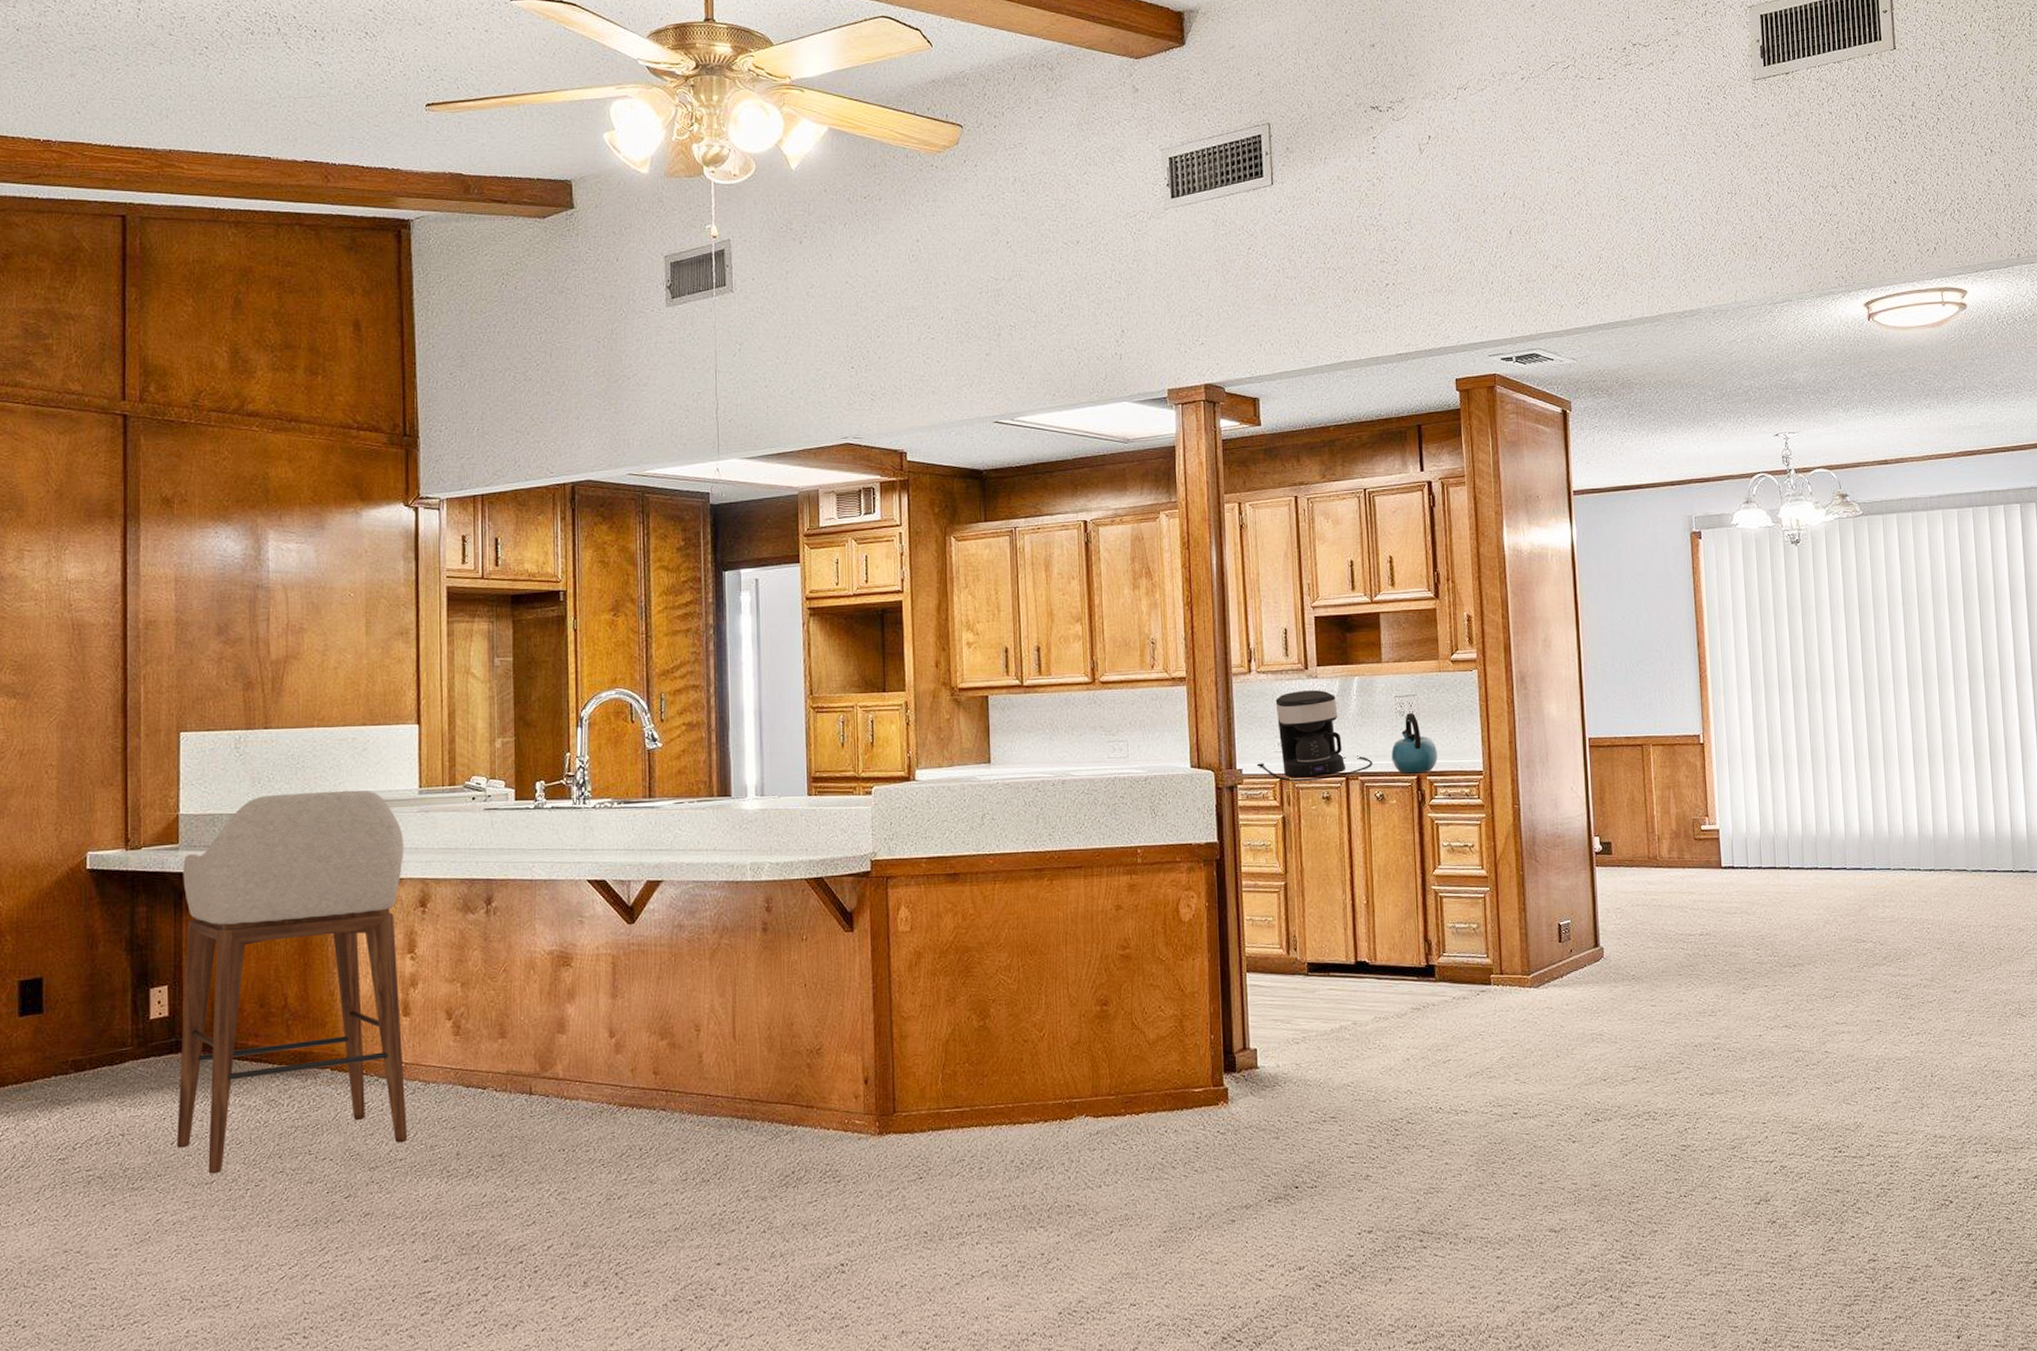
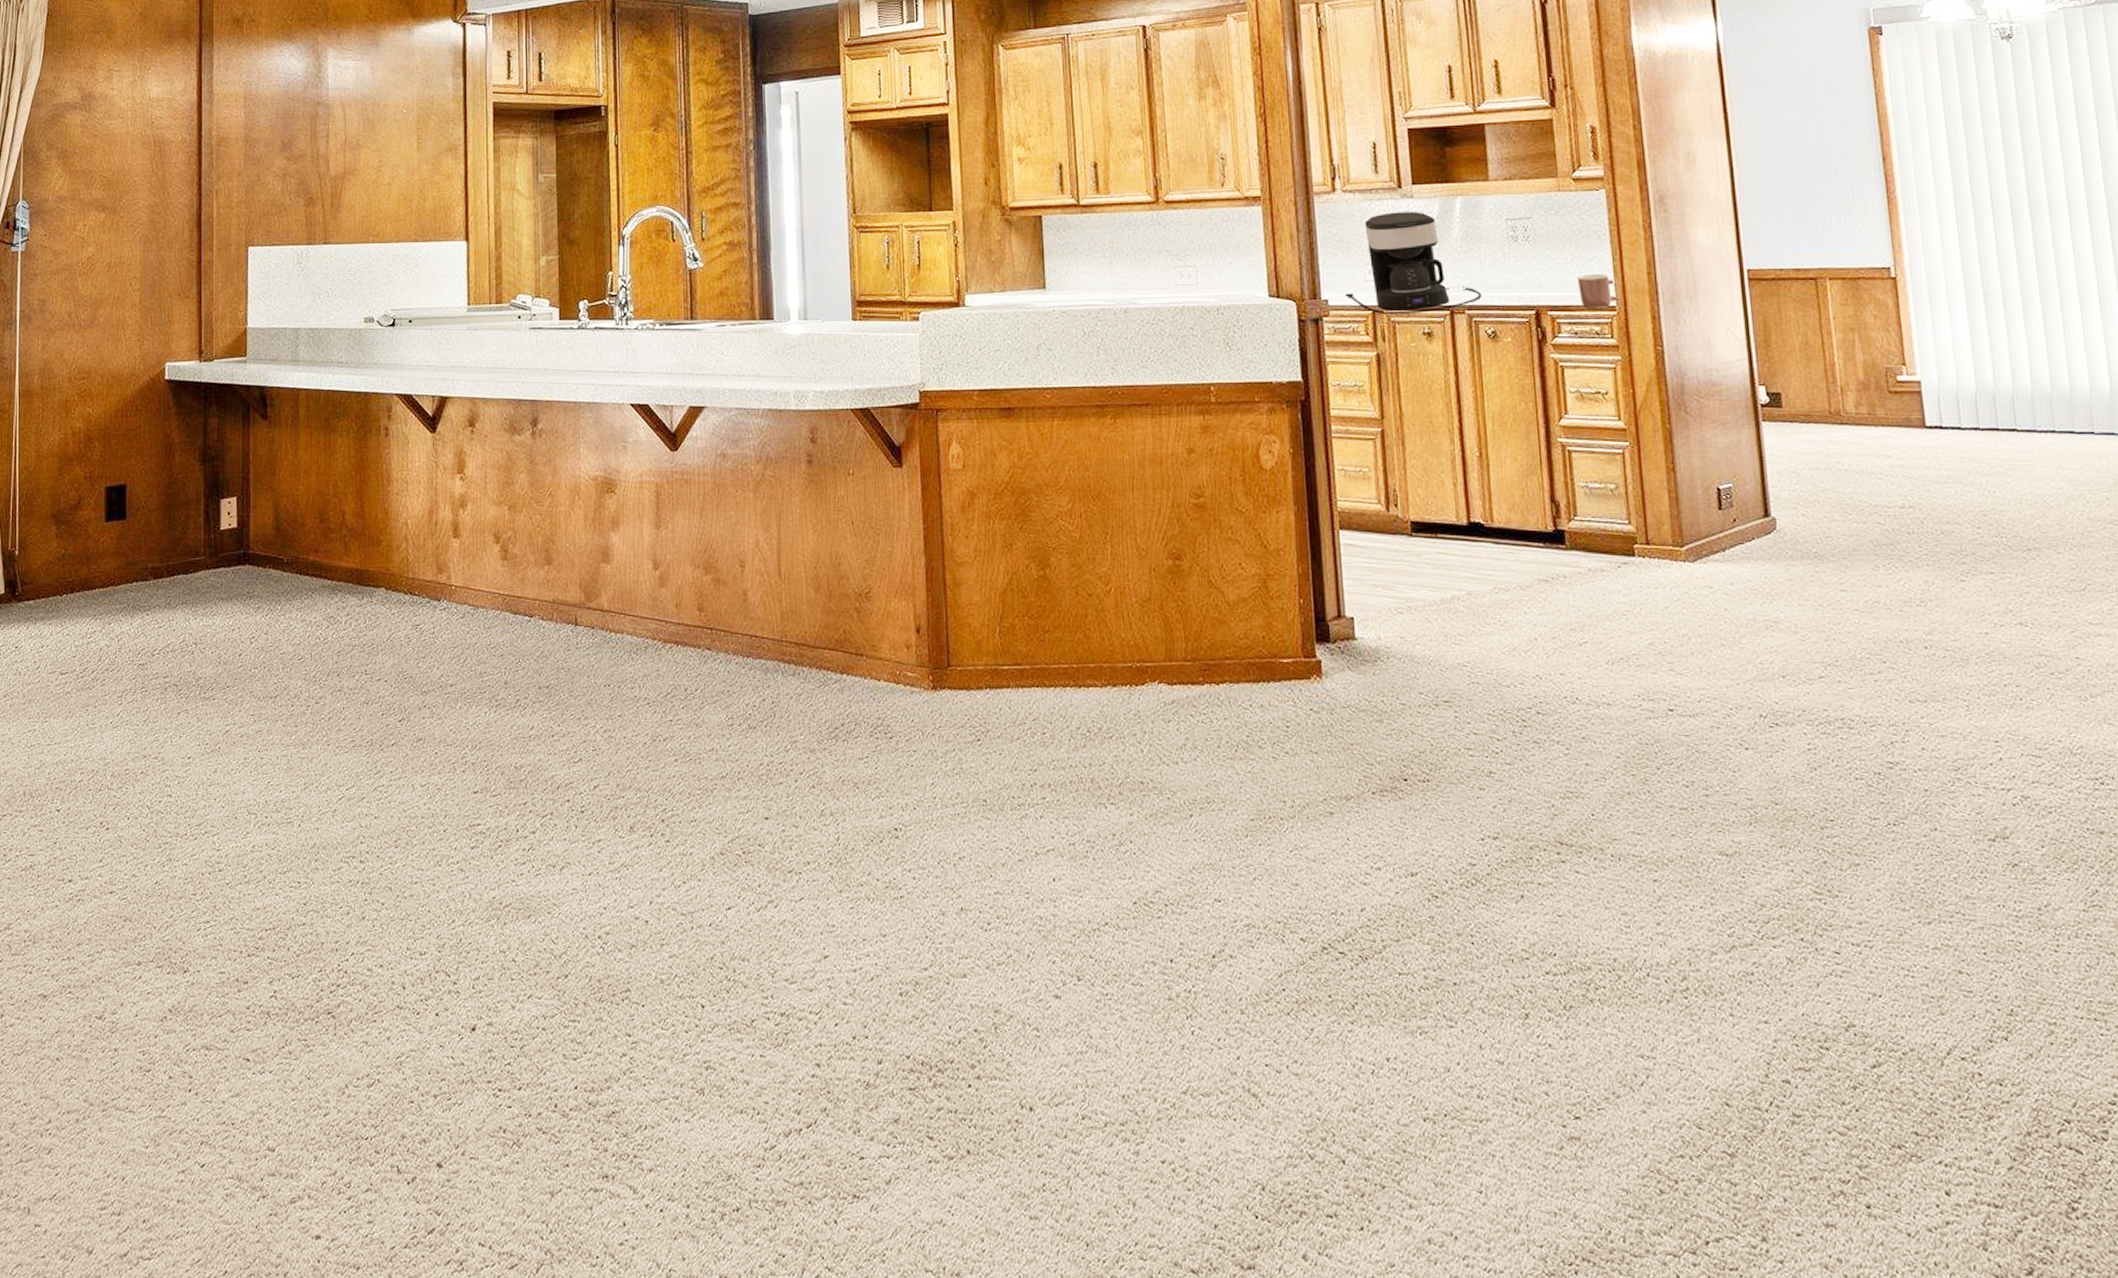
bar stool: present [177,789,407,1174] -> none [245,306,457,688]
kettle: present [1391,713,1438,774] -> none [1503,239,1561,308]
mug: none [1451,743,1487,774] -> present [1577,274,1620,309]

